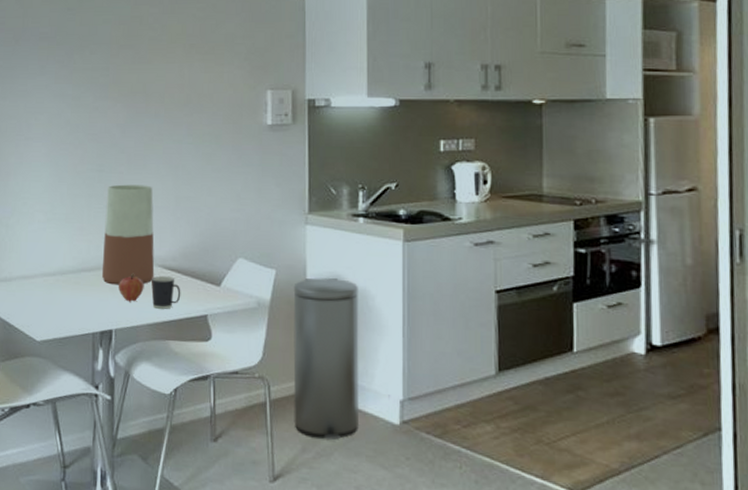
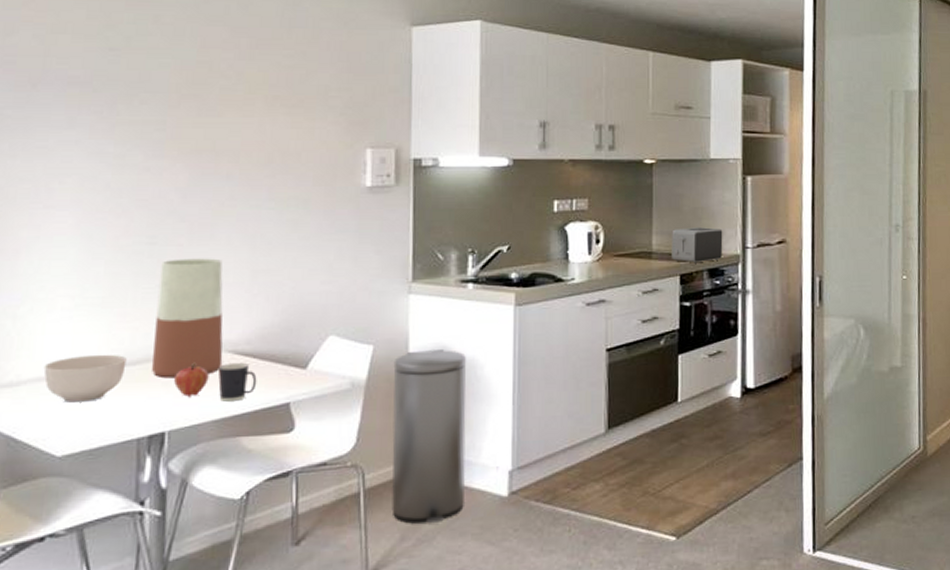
bowl: none [27,260,84,299] -> present [43,354,127,403]
toaster: none [564,171,622,209] -> present [672,227,723,263]

